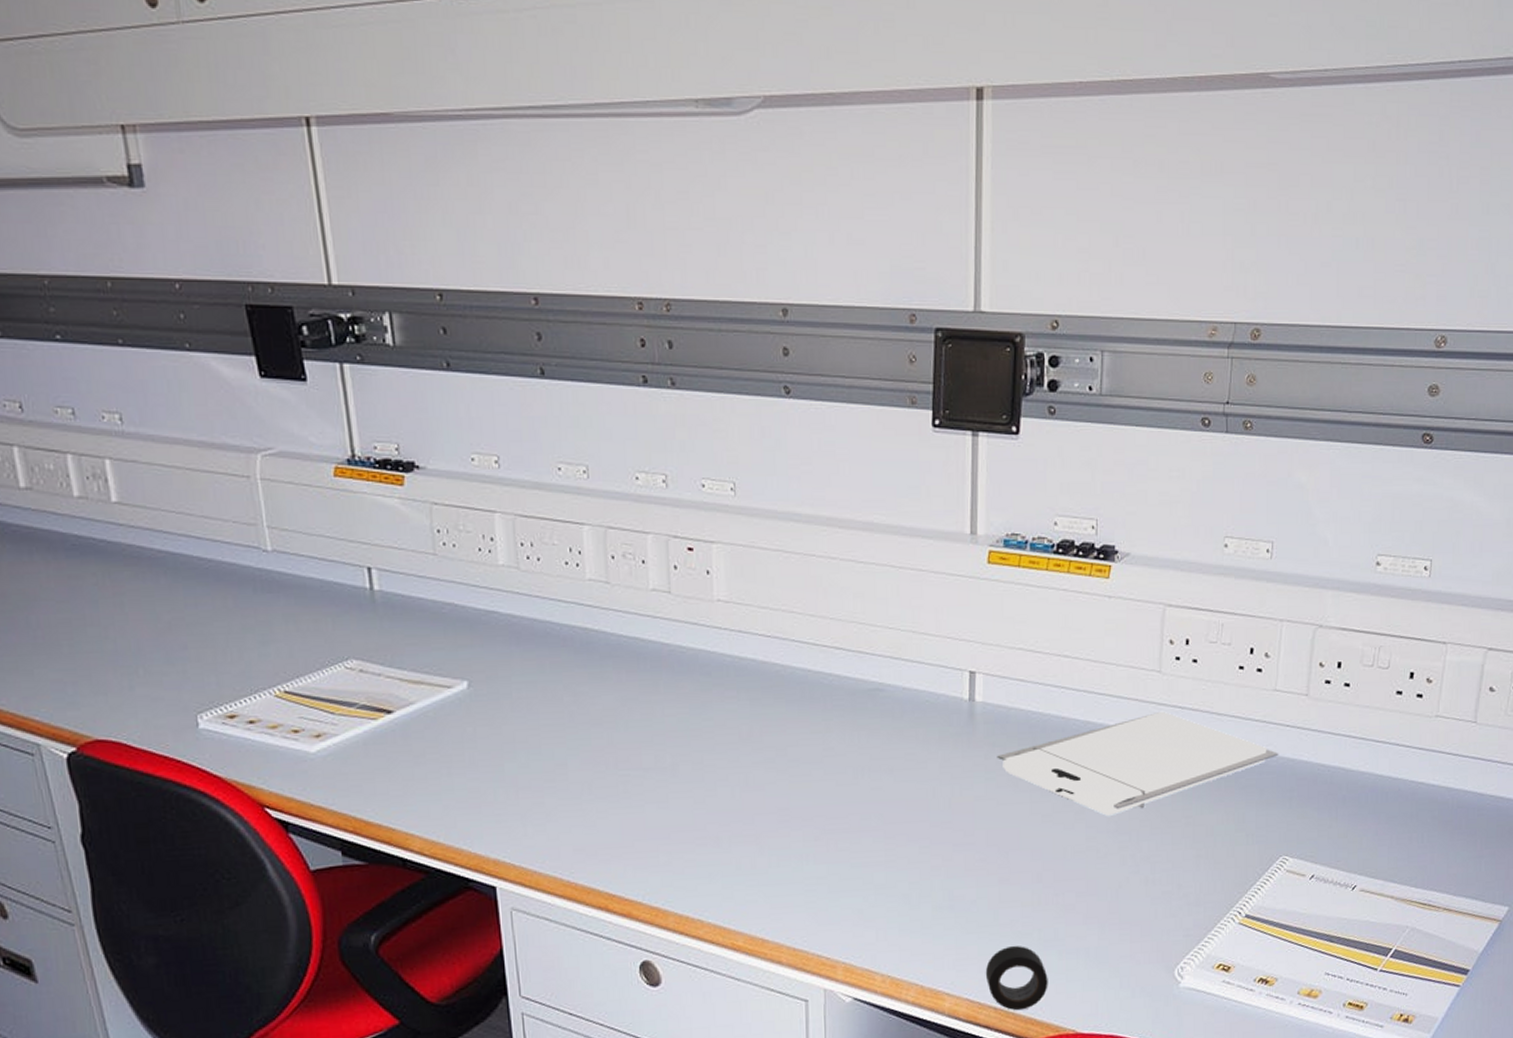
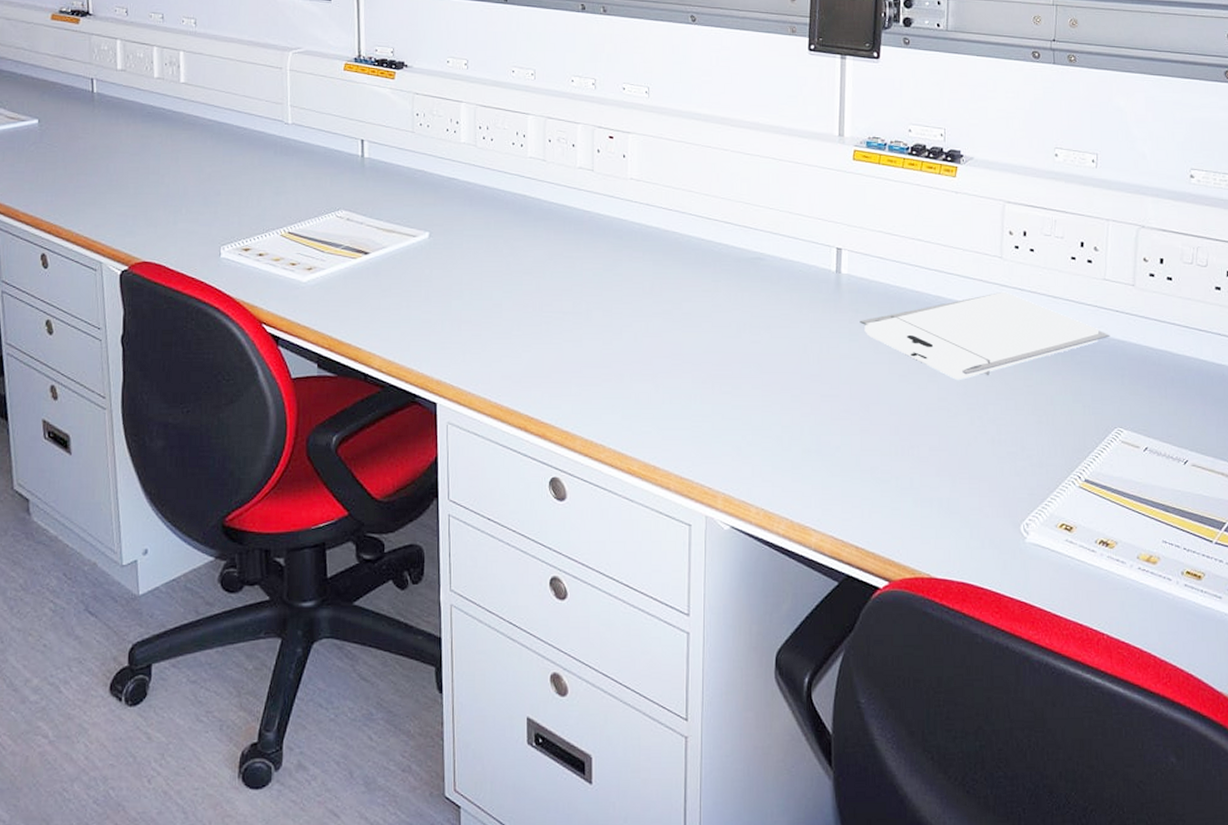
adhesive tape: present [985,945,1048,1010] -> none [848,490,905,550]

